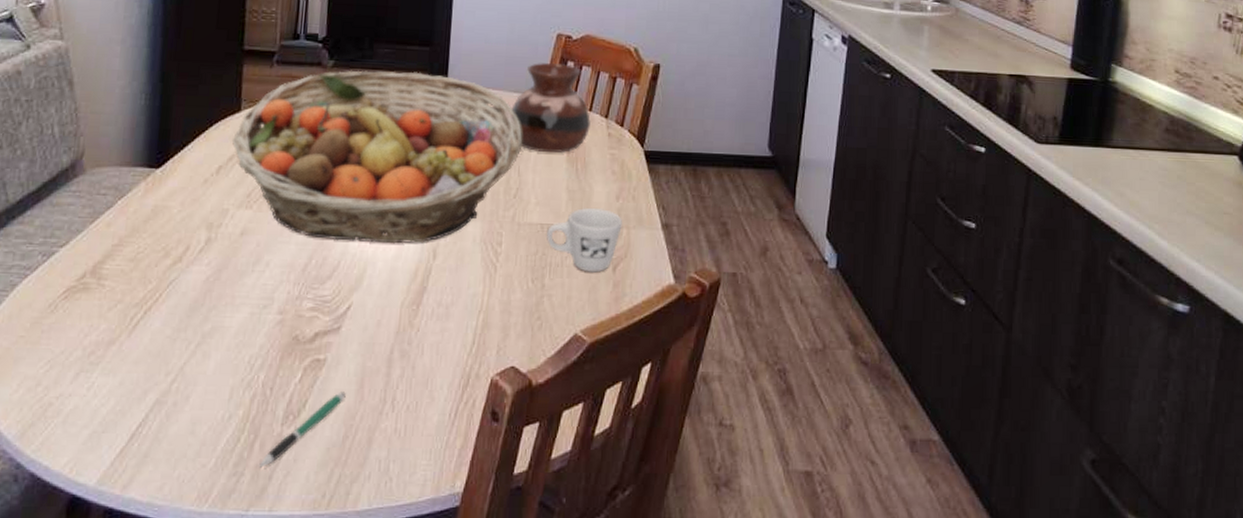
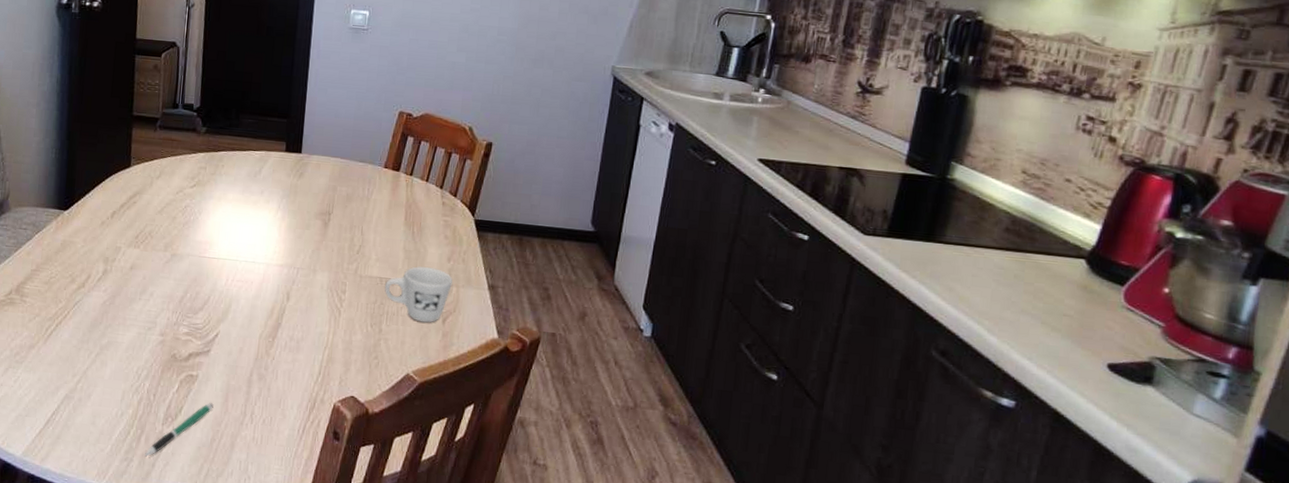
fruit basket: present [231,70,523,244] -> none [123,137,366,286]
vase: present [511,63,592,153] -> none [357,137,428,217]

